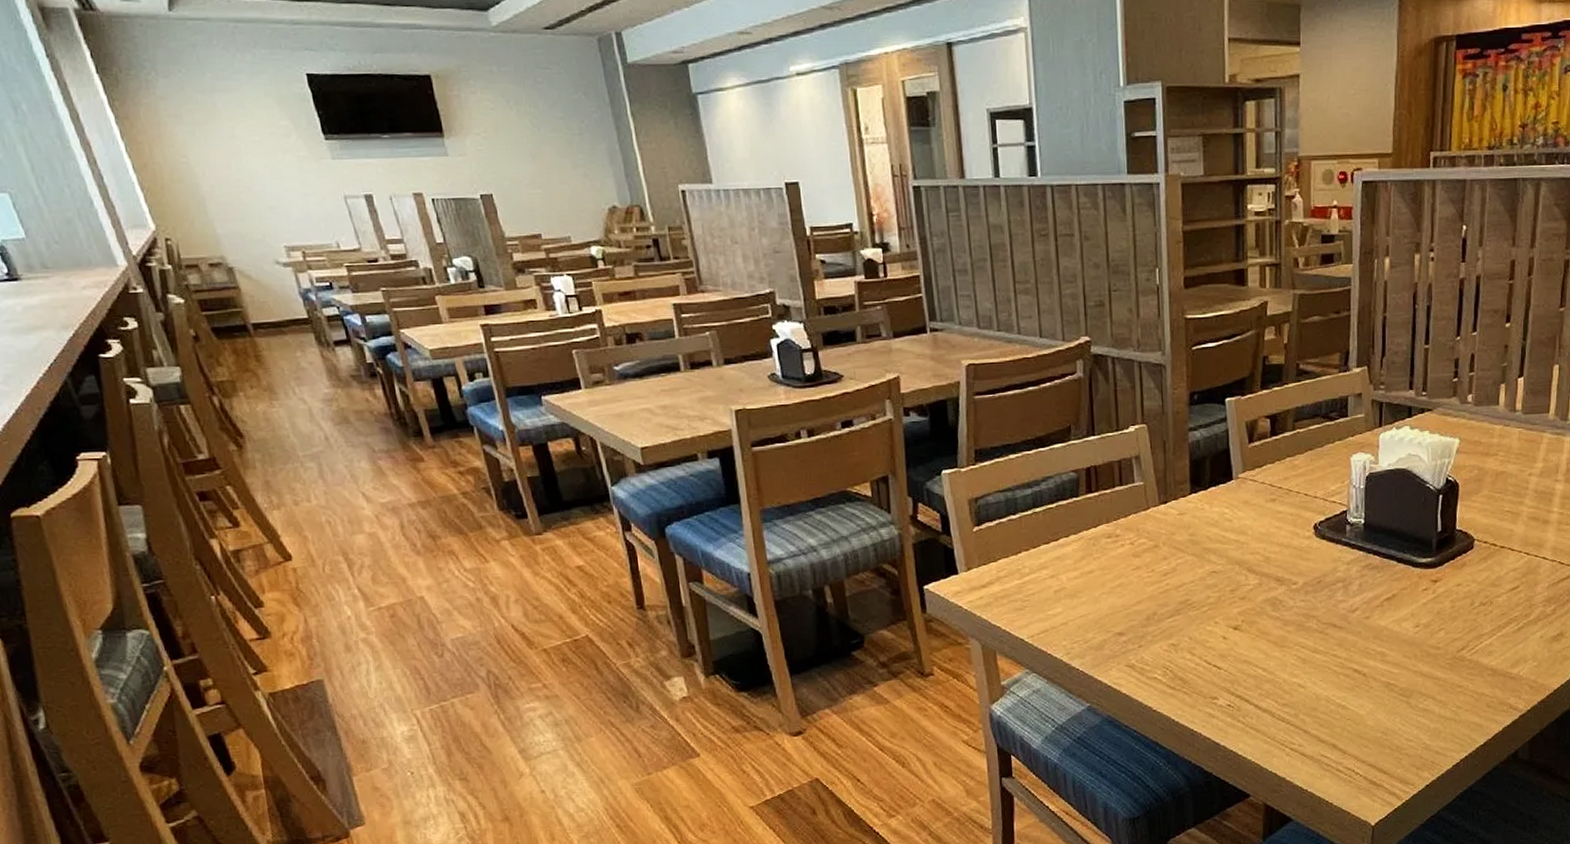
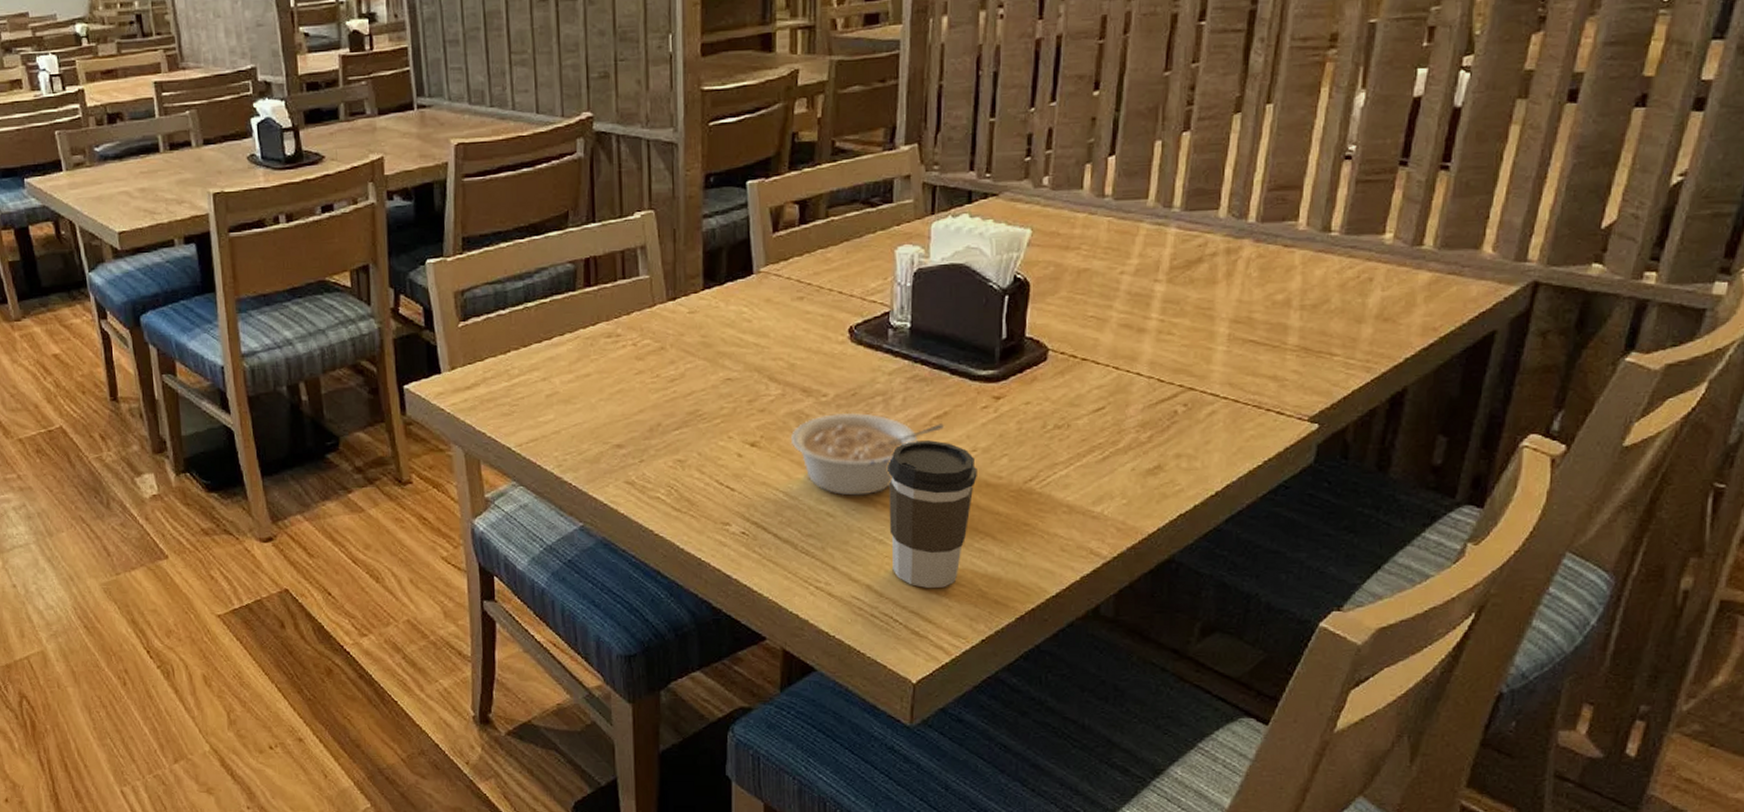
legume: none [1267,597,1394,669] -> present [790,412,945,496]
coffee cup: none [1348,619,1420,744] -> present [887,440,977,588]

